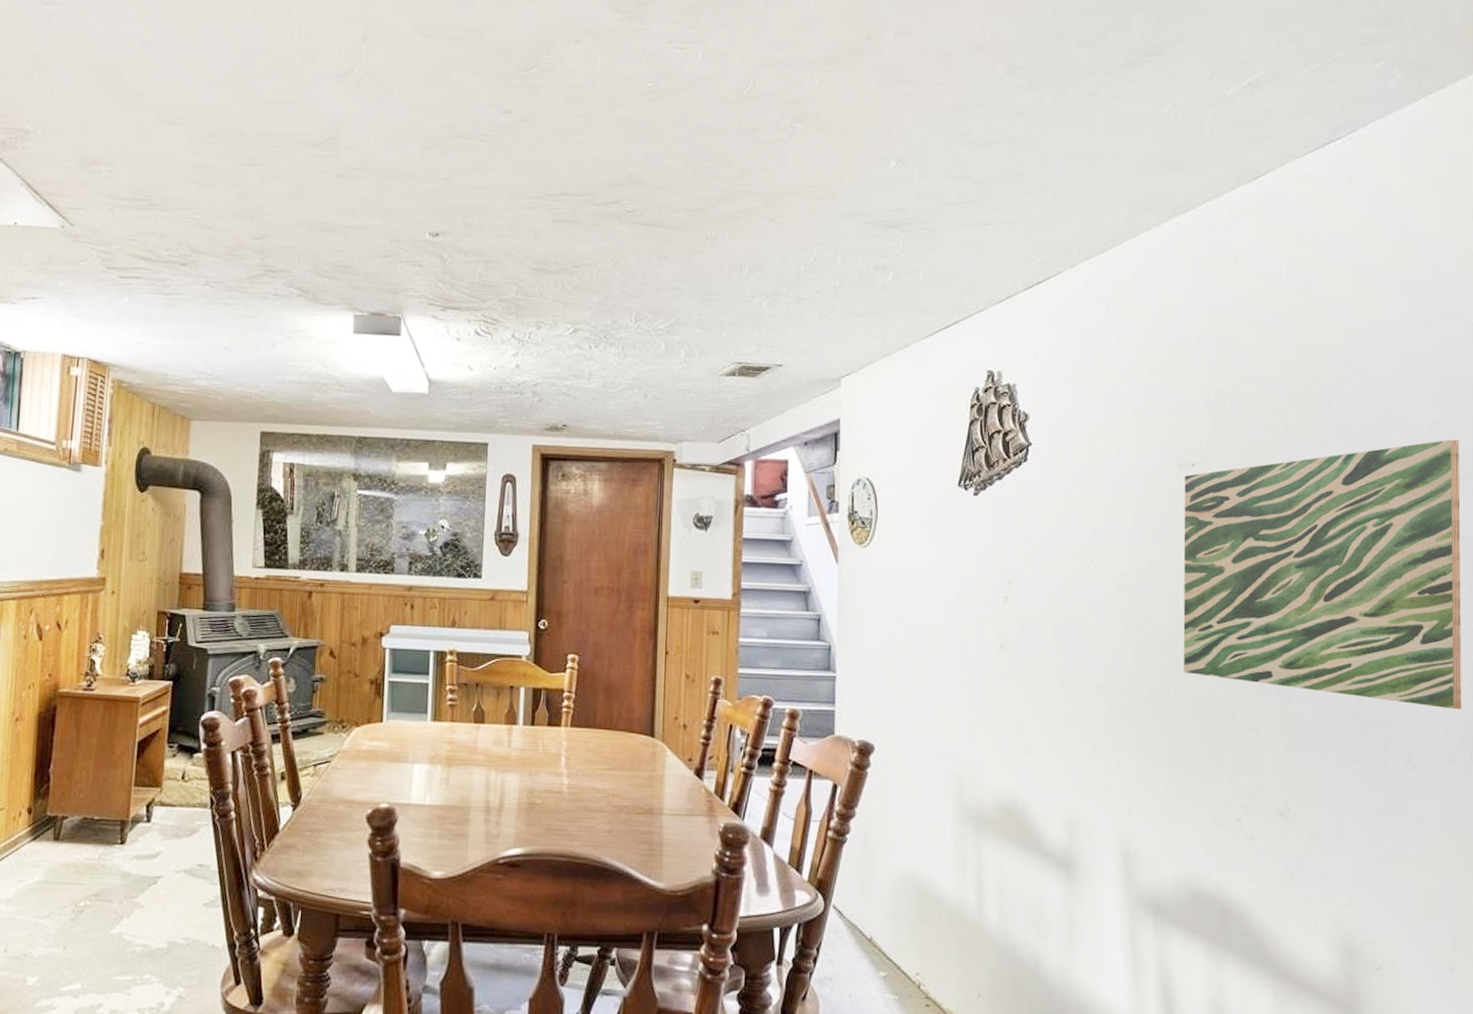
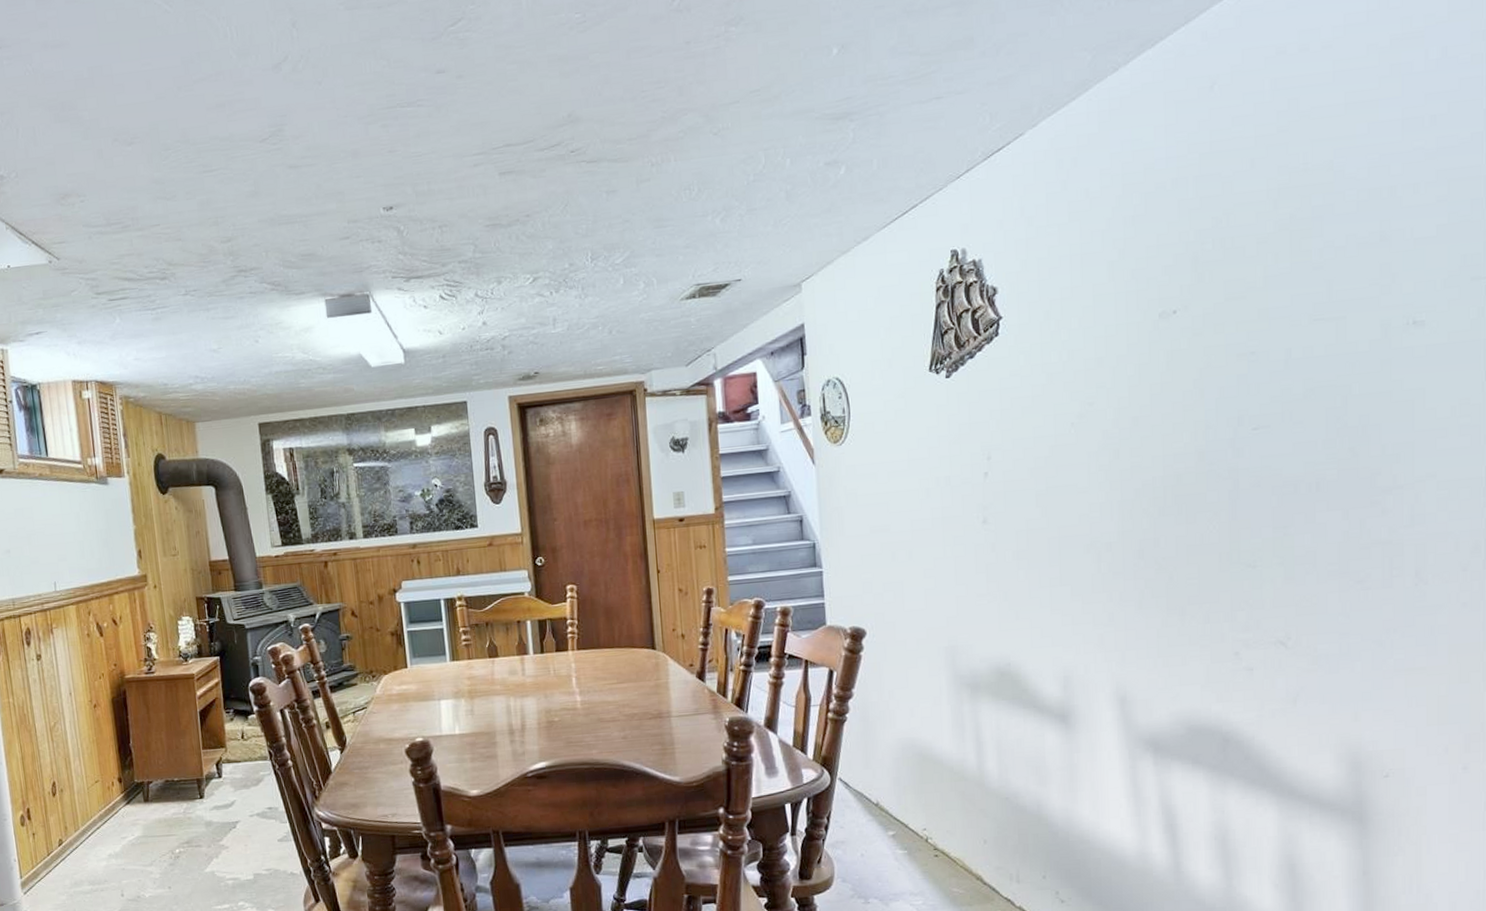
wall art: present [1183,439,1462,710] -> none [1166,239,1474,521]

